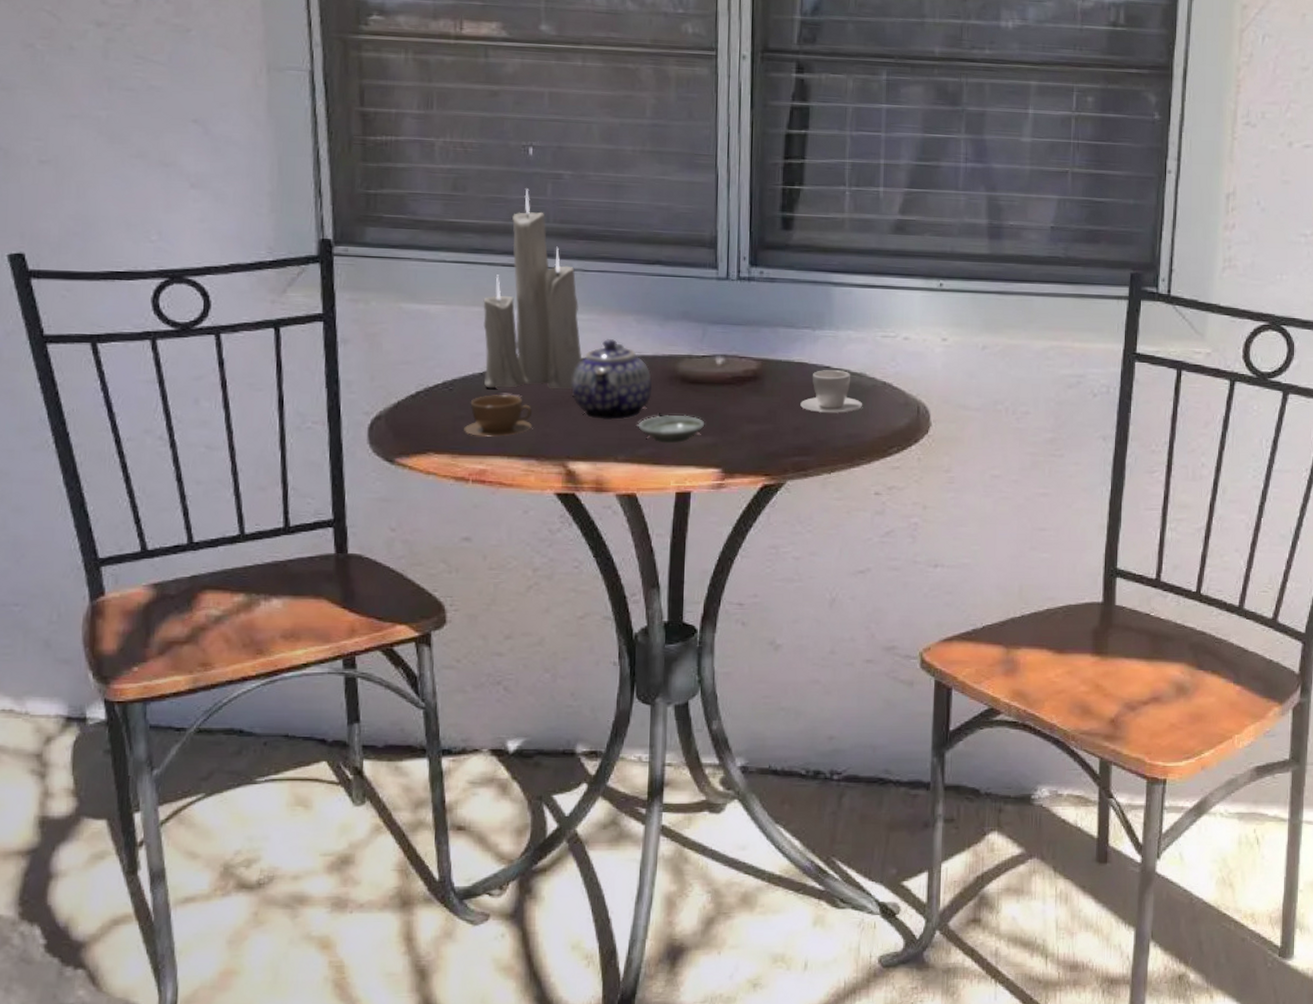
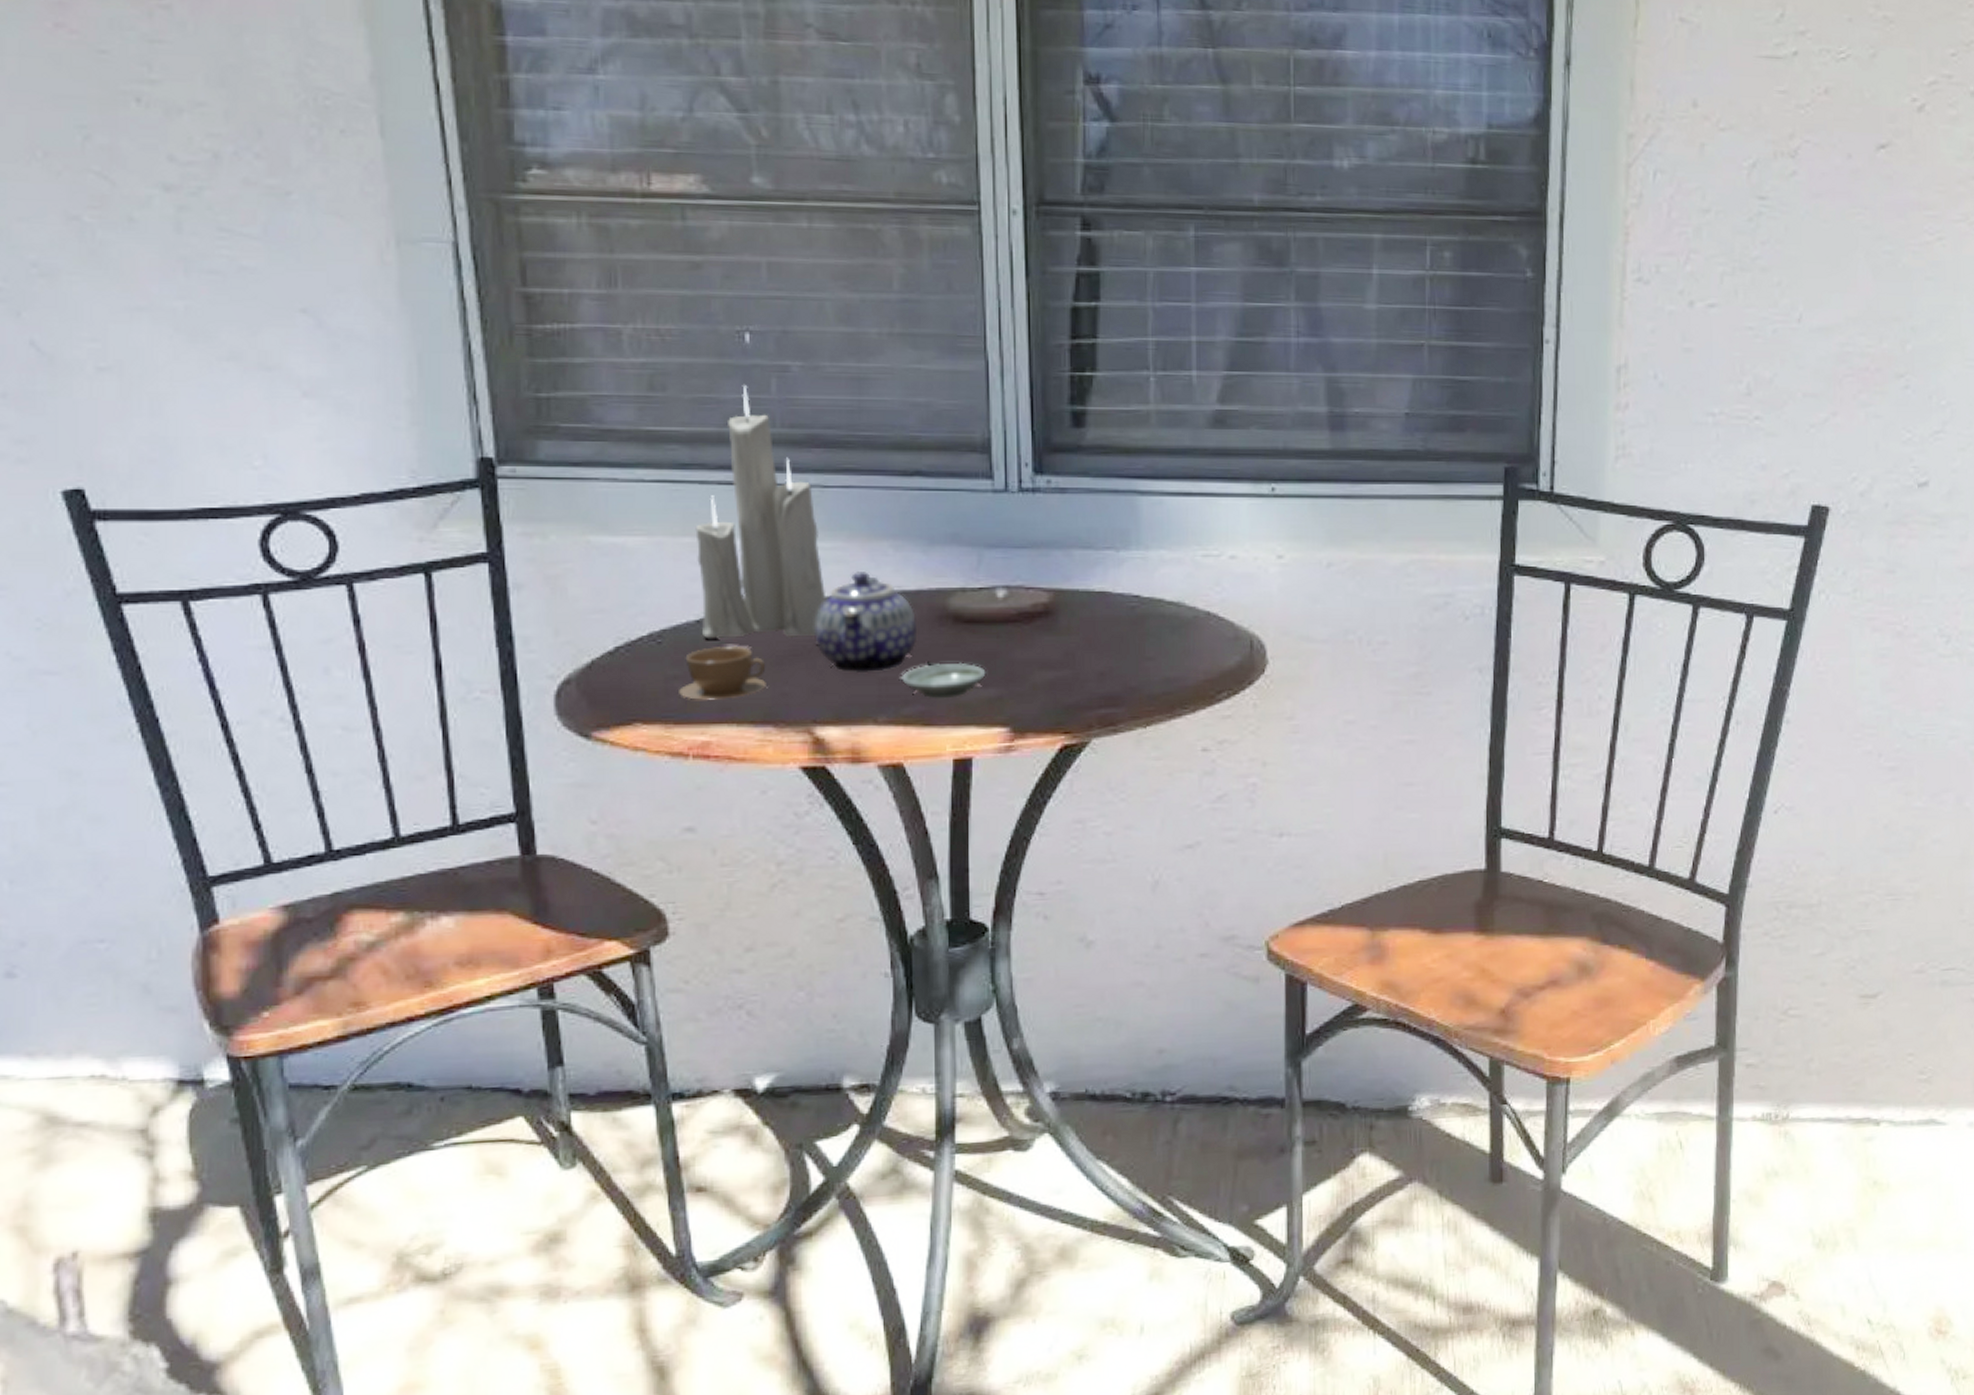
teacup: present [800,370,863,413] -> none [1105,600,1183,653]

